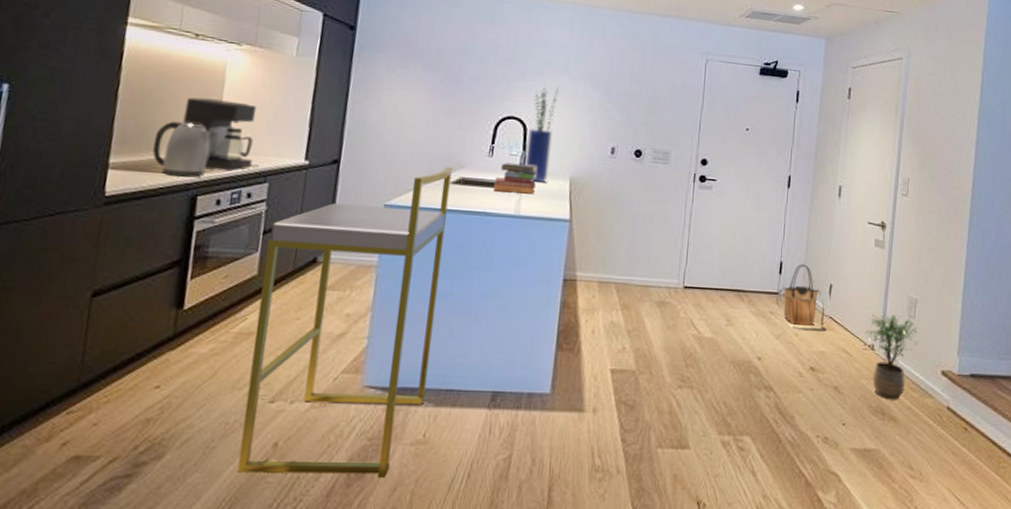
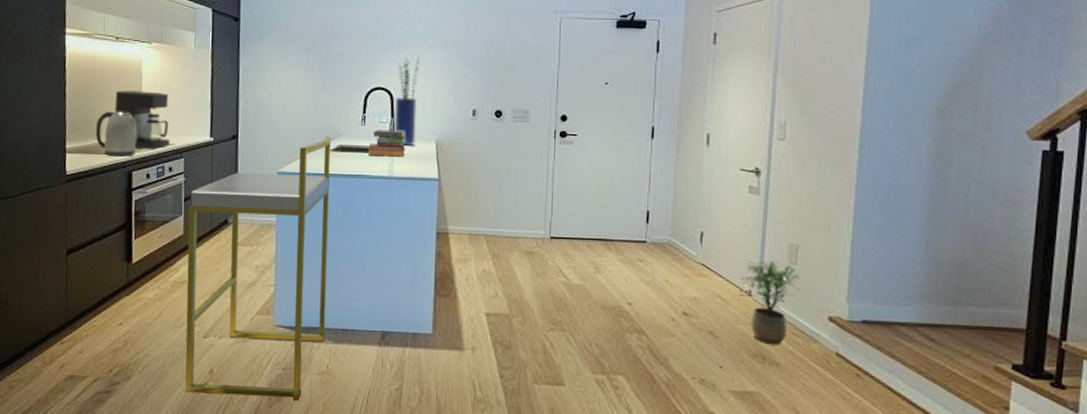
tote bag: present [775,264,827,332] -> none [644,213,699,278]

